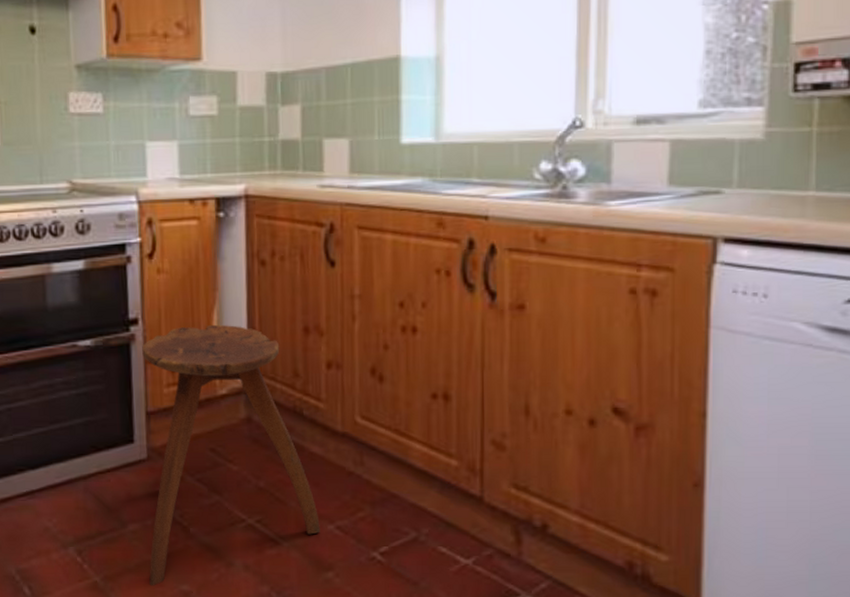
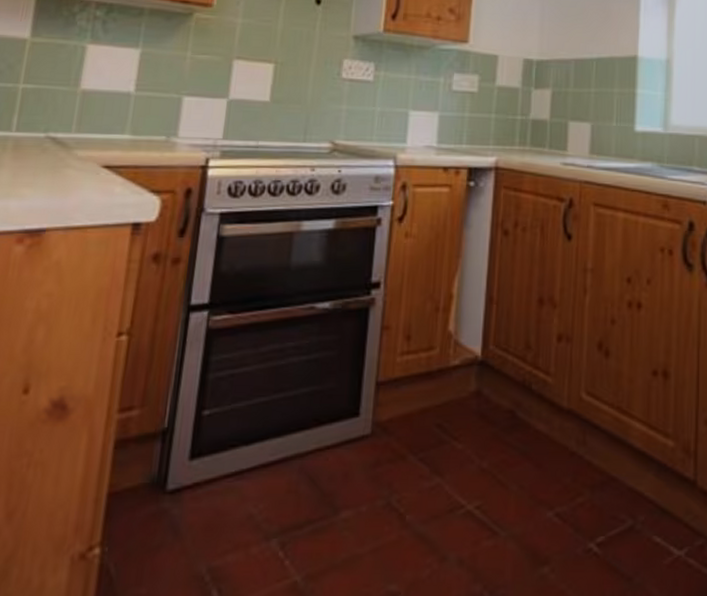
stool: present [142,324,320,586] -> none [355,291,539,586]

